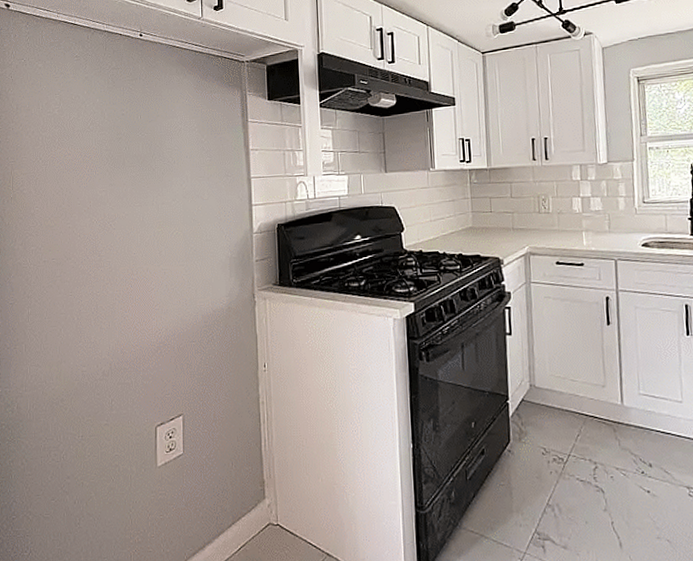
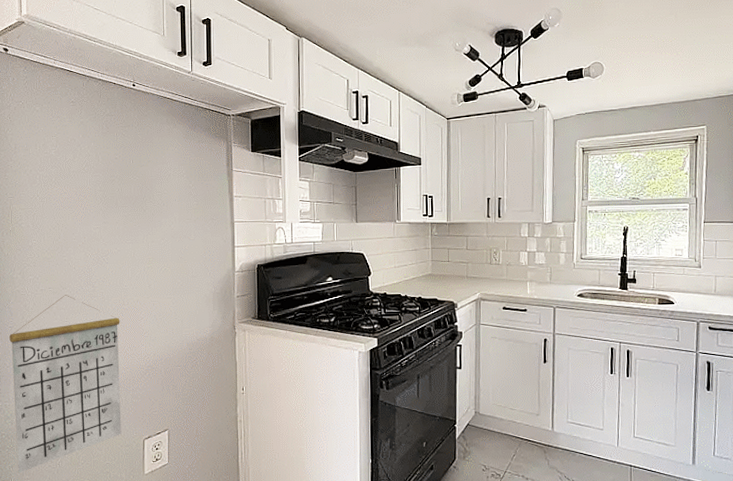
calendar: none [10,266,131,469] -> present [9,295,121,473]

